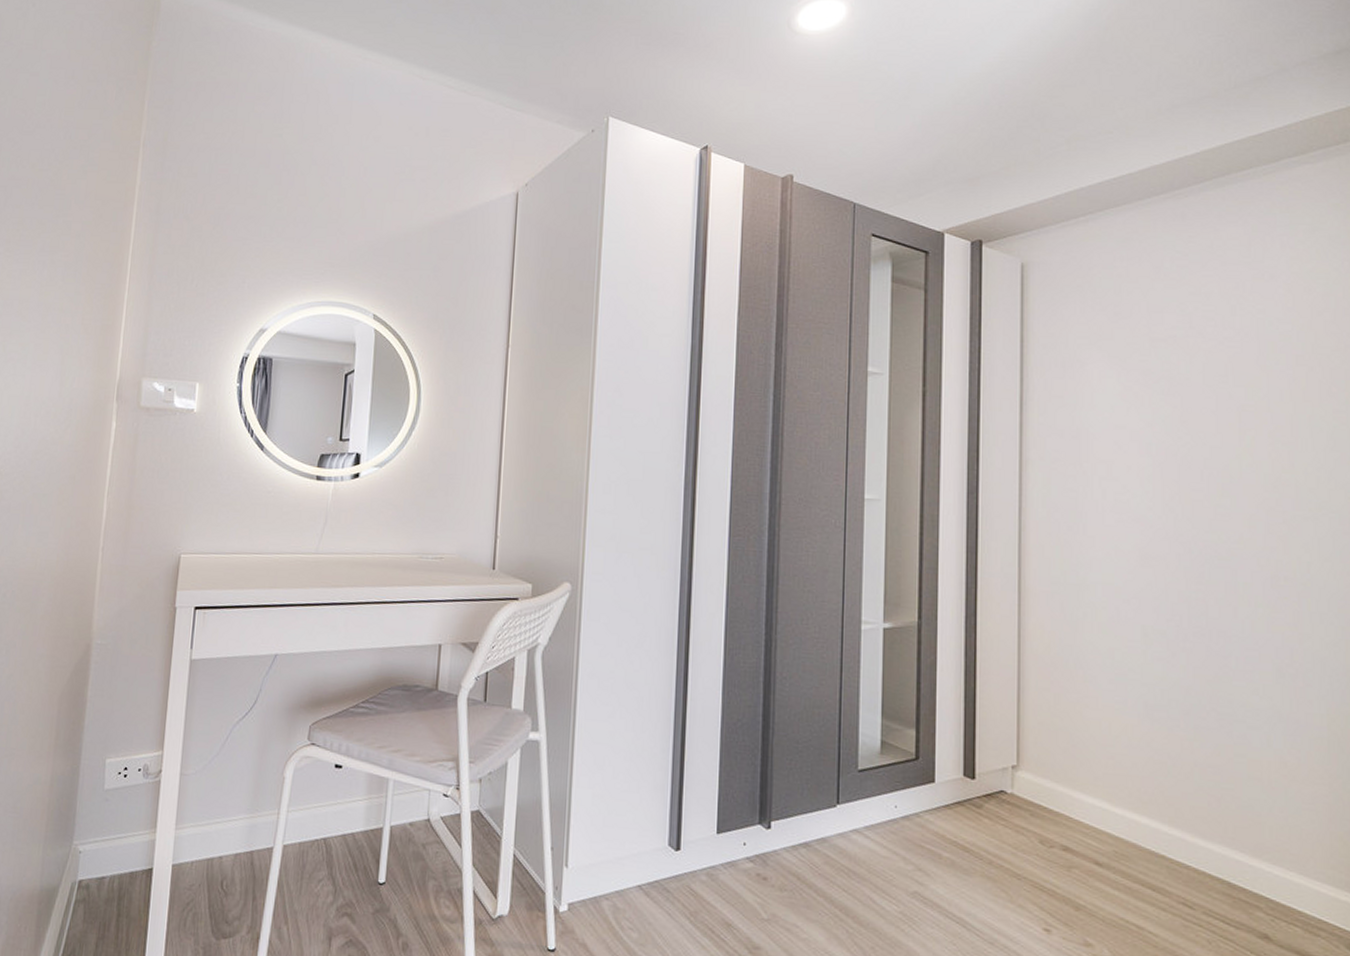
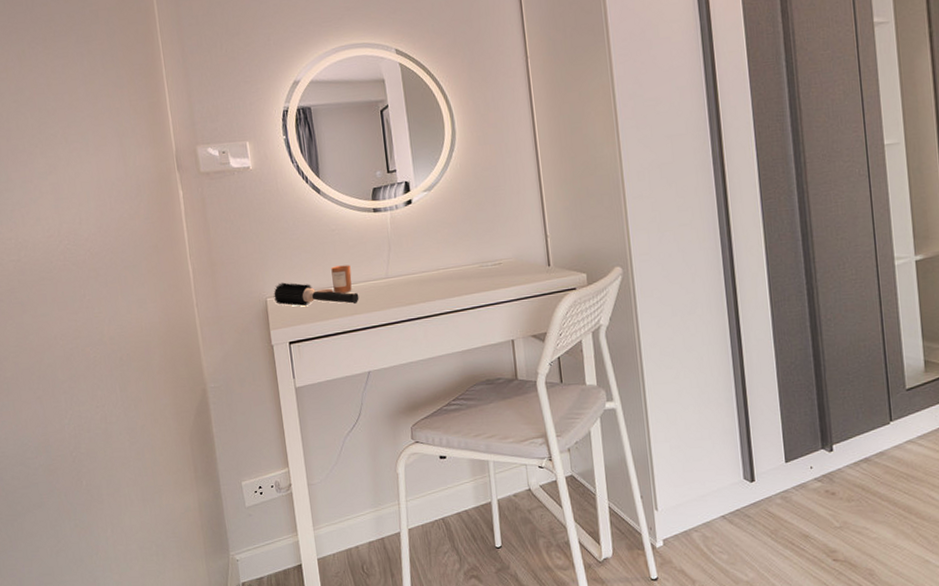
hairbrush: none [188,539,282,577] -> present [273,282,359,307]
candle: none [236,531,280,563] -> present [316,265,352,294]

